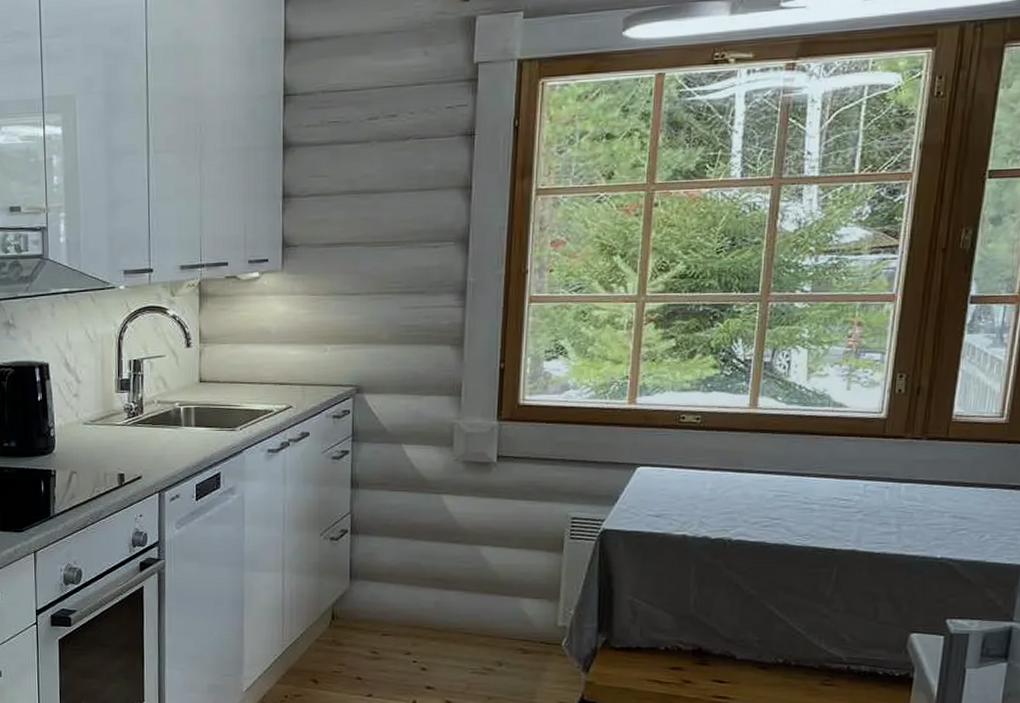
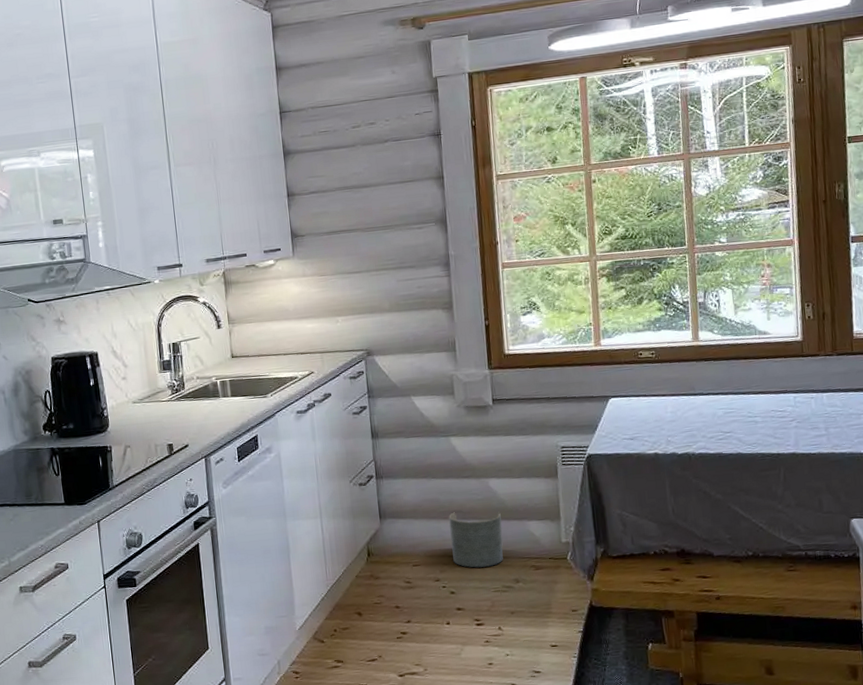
planter: none [428,580,490,644] -> present [449,512,503,568]

